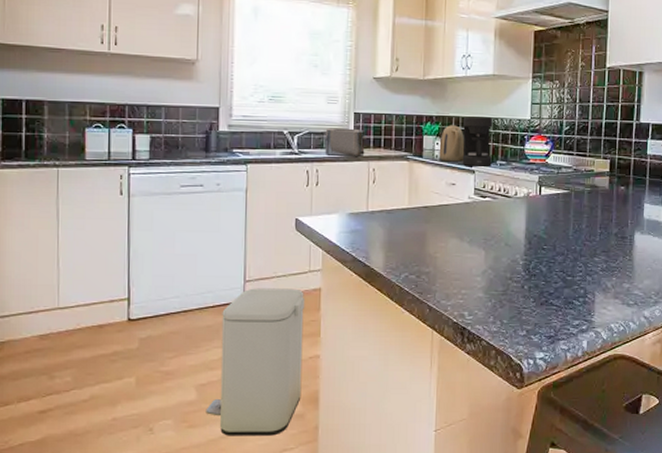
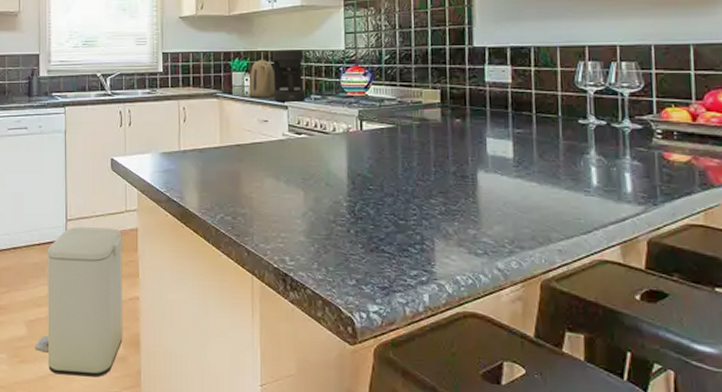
toaster: present [325,127,367,158] -> none [135,68,175,97]

